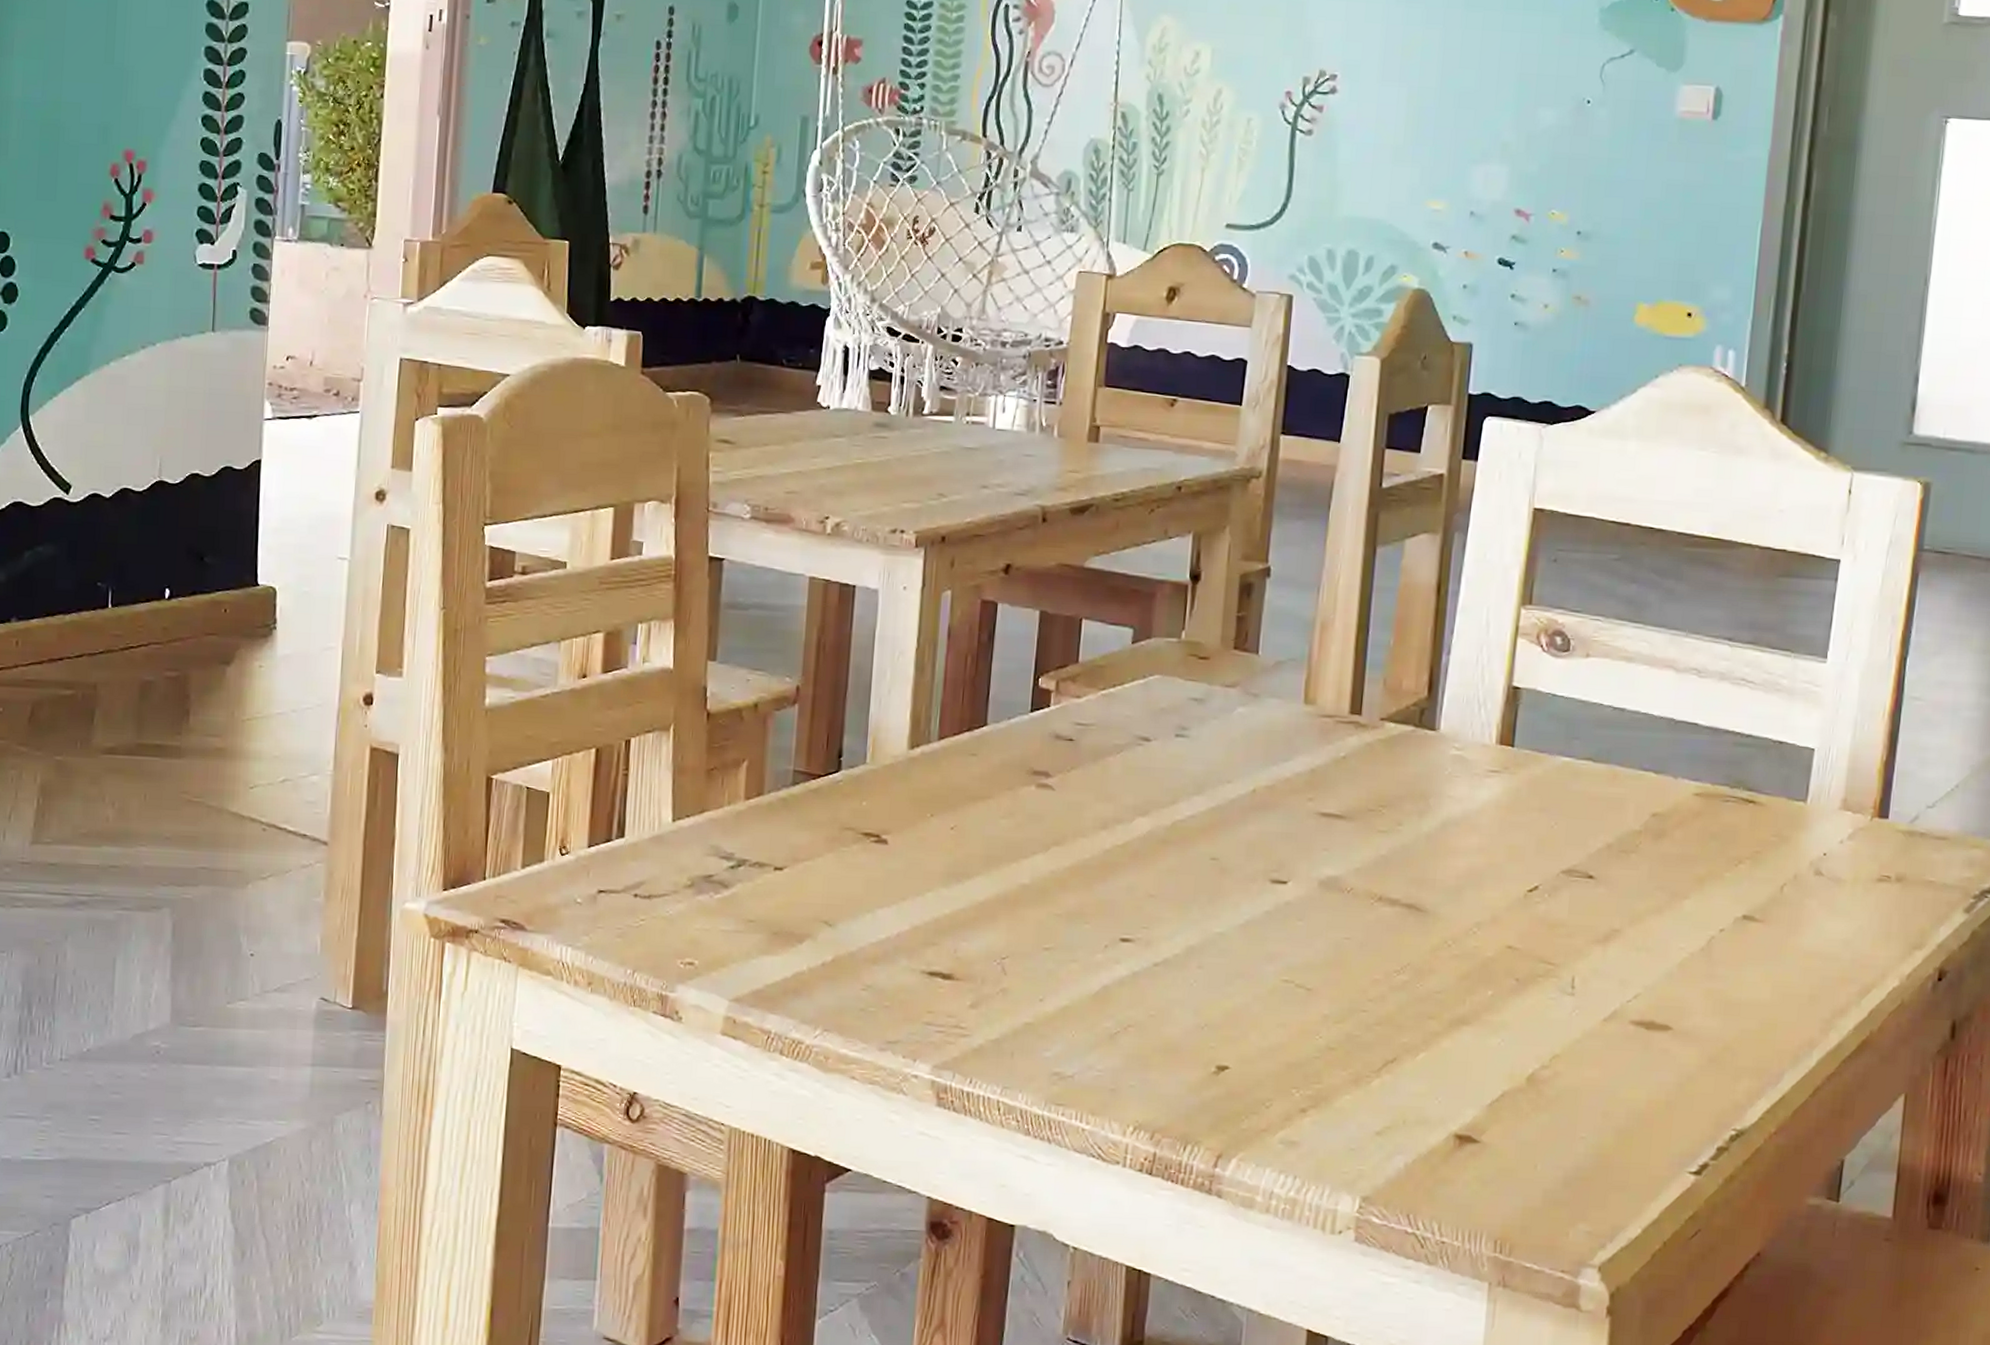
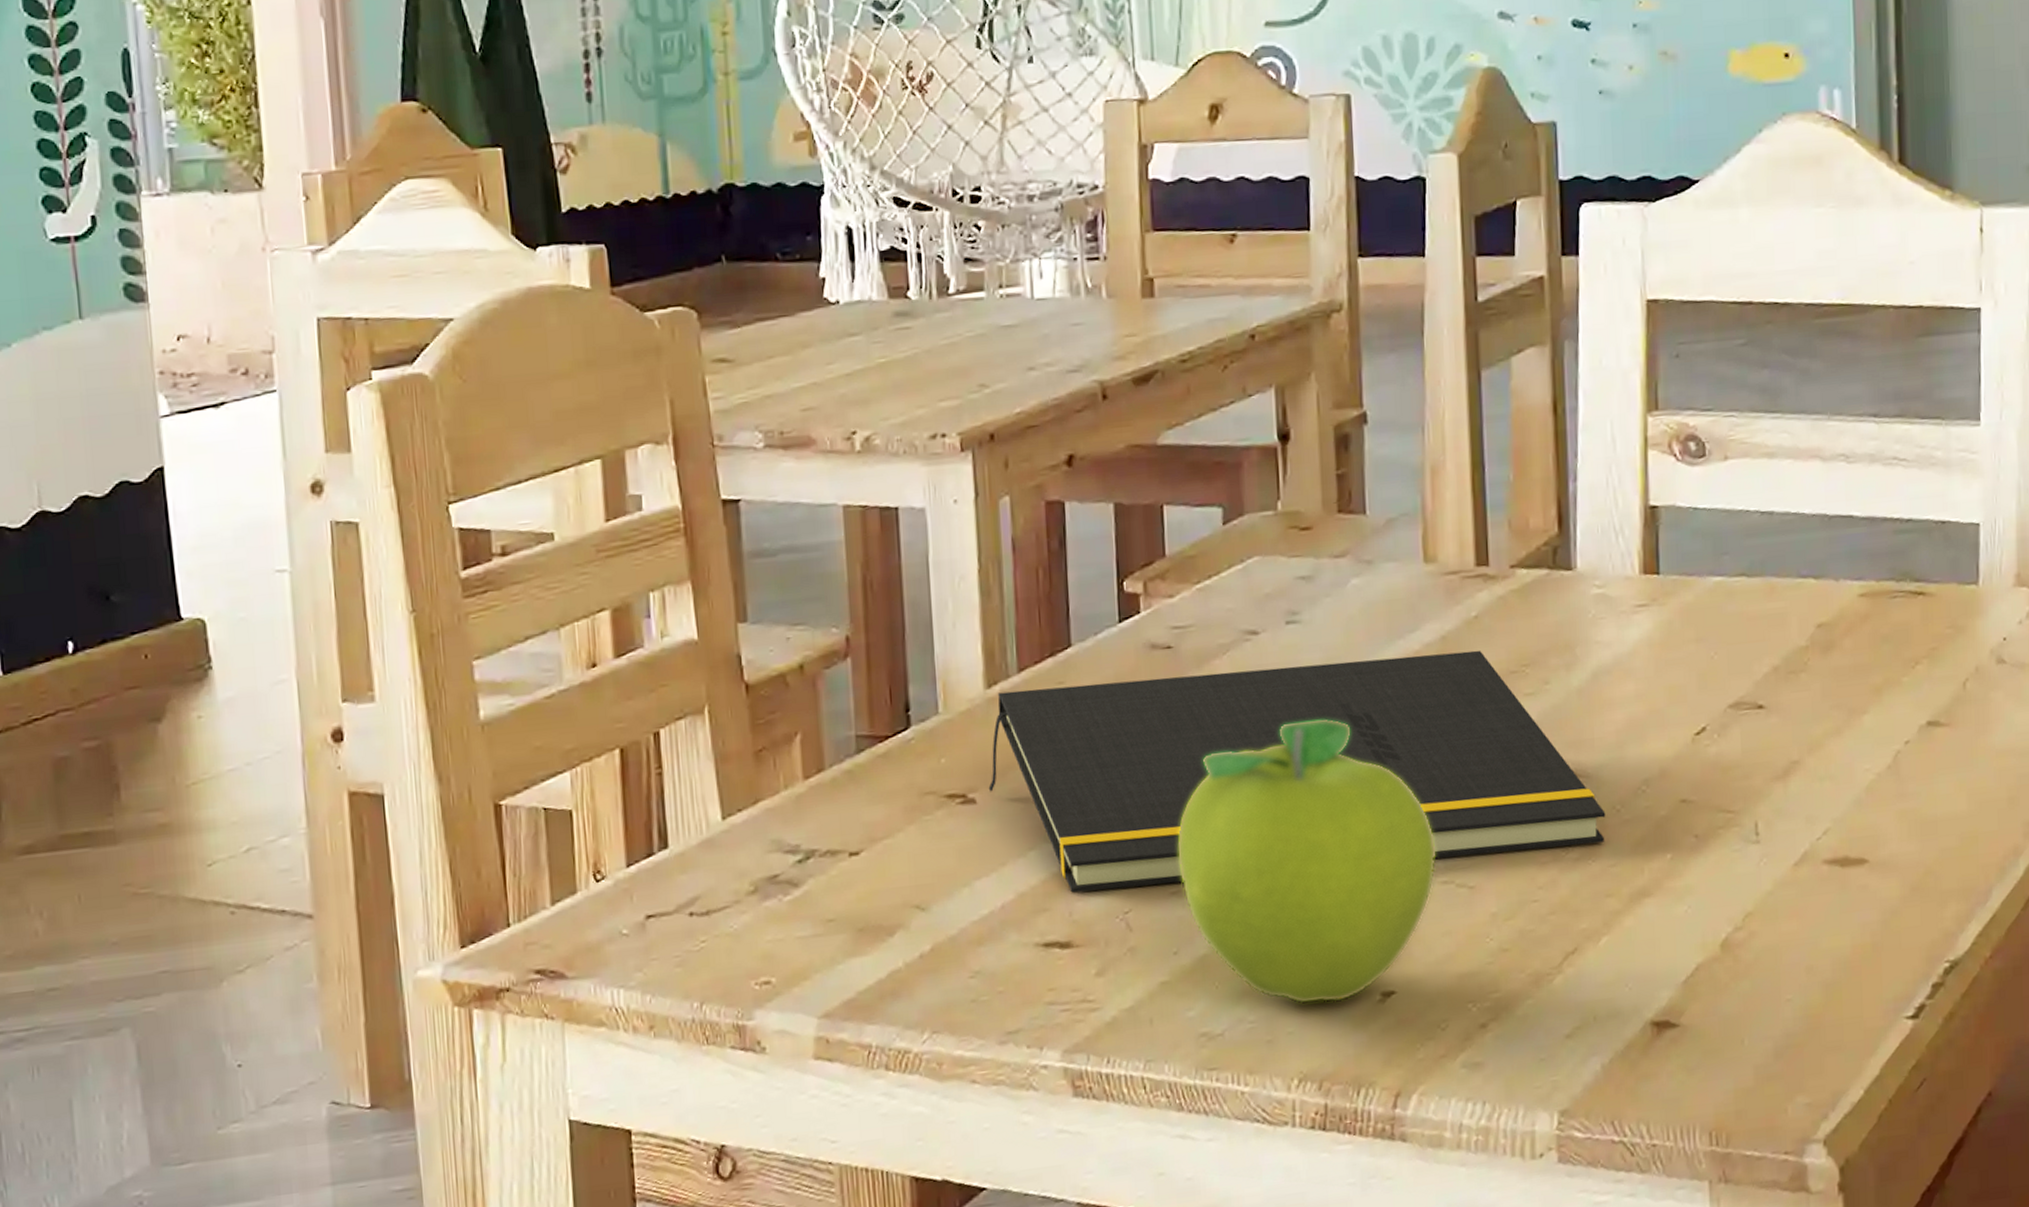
notepad: none [900,754,1438,971] -> present [988,650,1606,893]
fruit: none [1054,821,1281,1068] -> present [1178,719,1437,1005]

